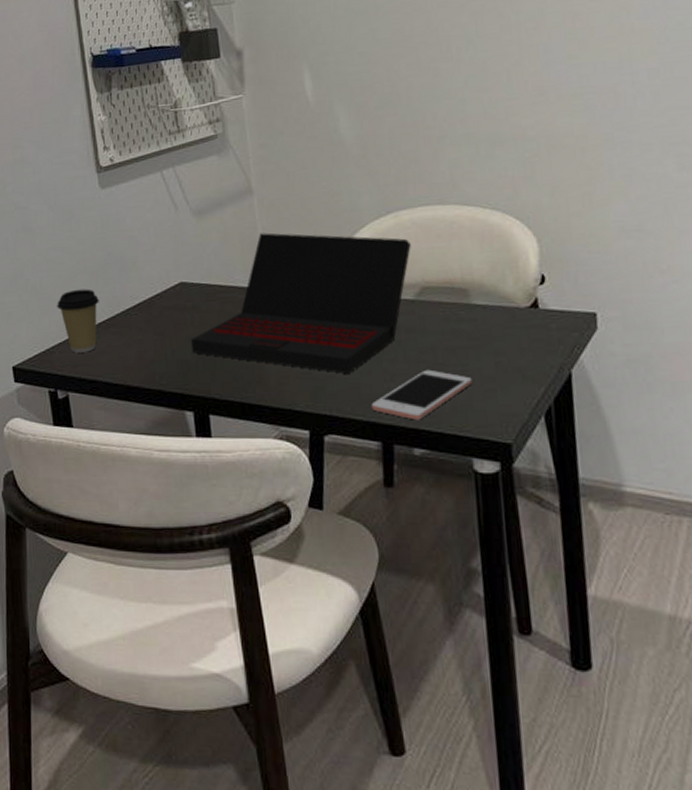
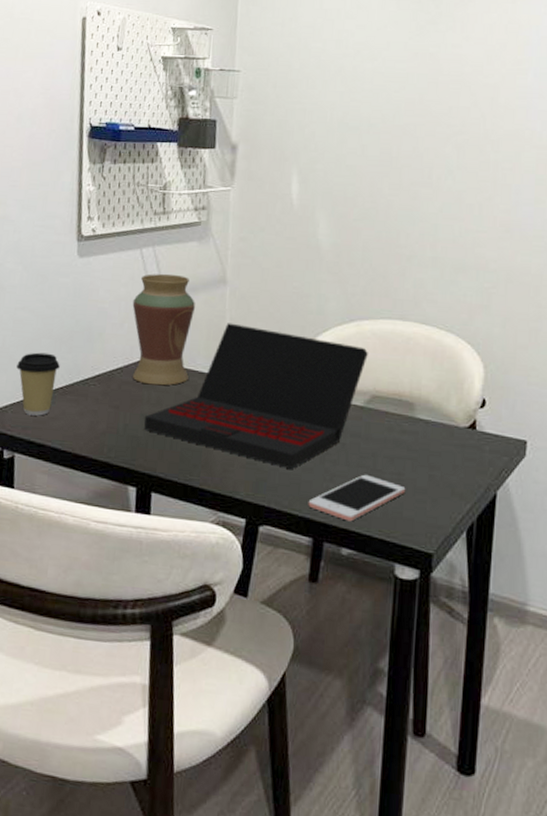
vase: none [161,192,229,307] -> present [132,273,195,386]

